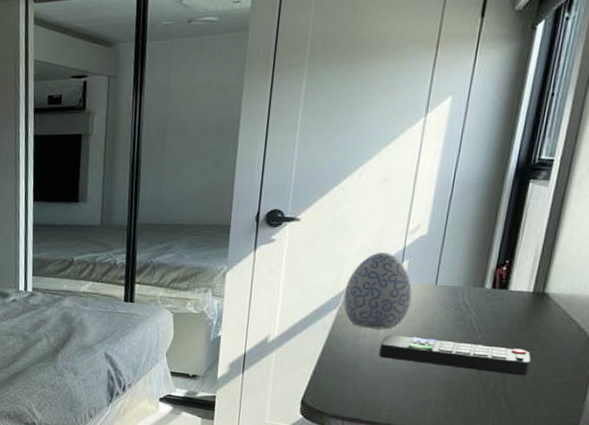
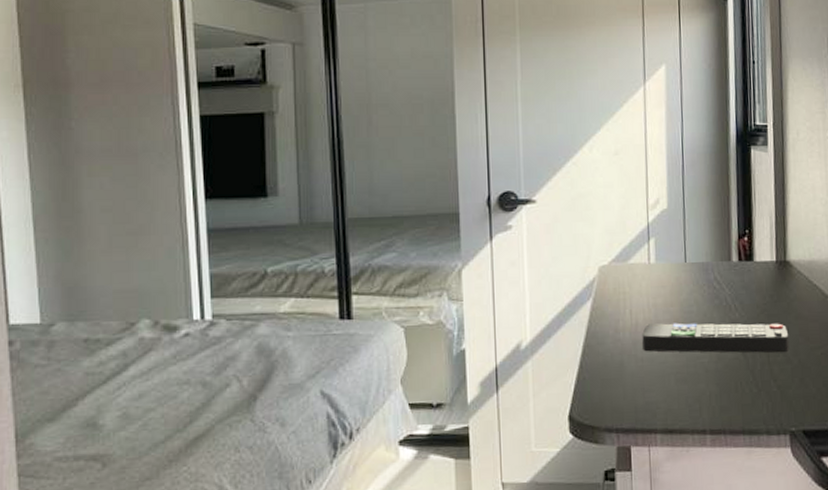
decorative egg: present [343,252,413,330] -> none [595,232,665,320]

